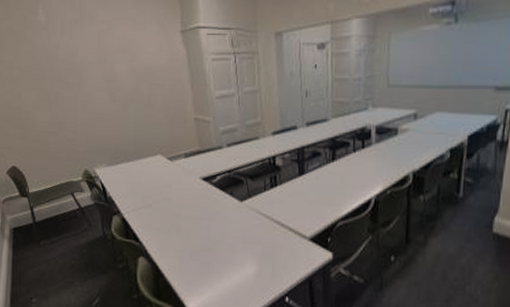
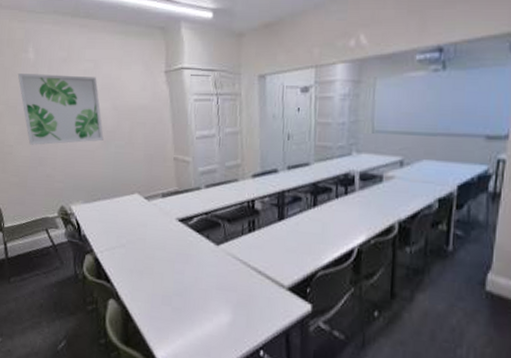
wall art: none [29,37,123,110] -> present [17,73,104,145]

